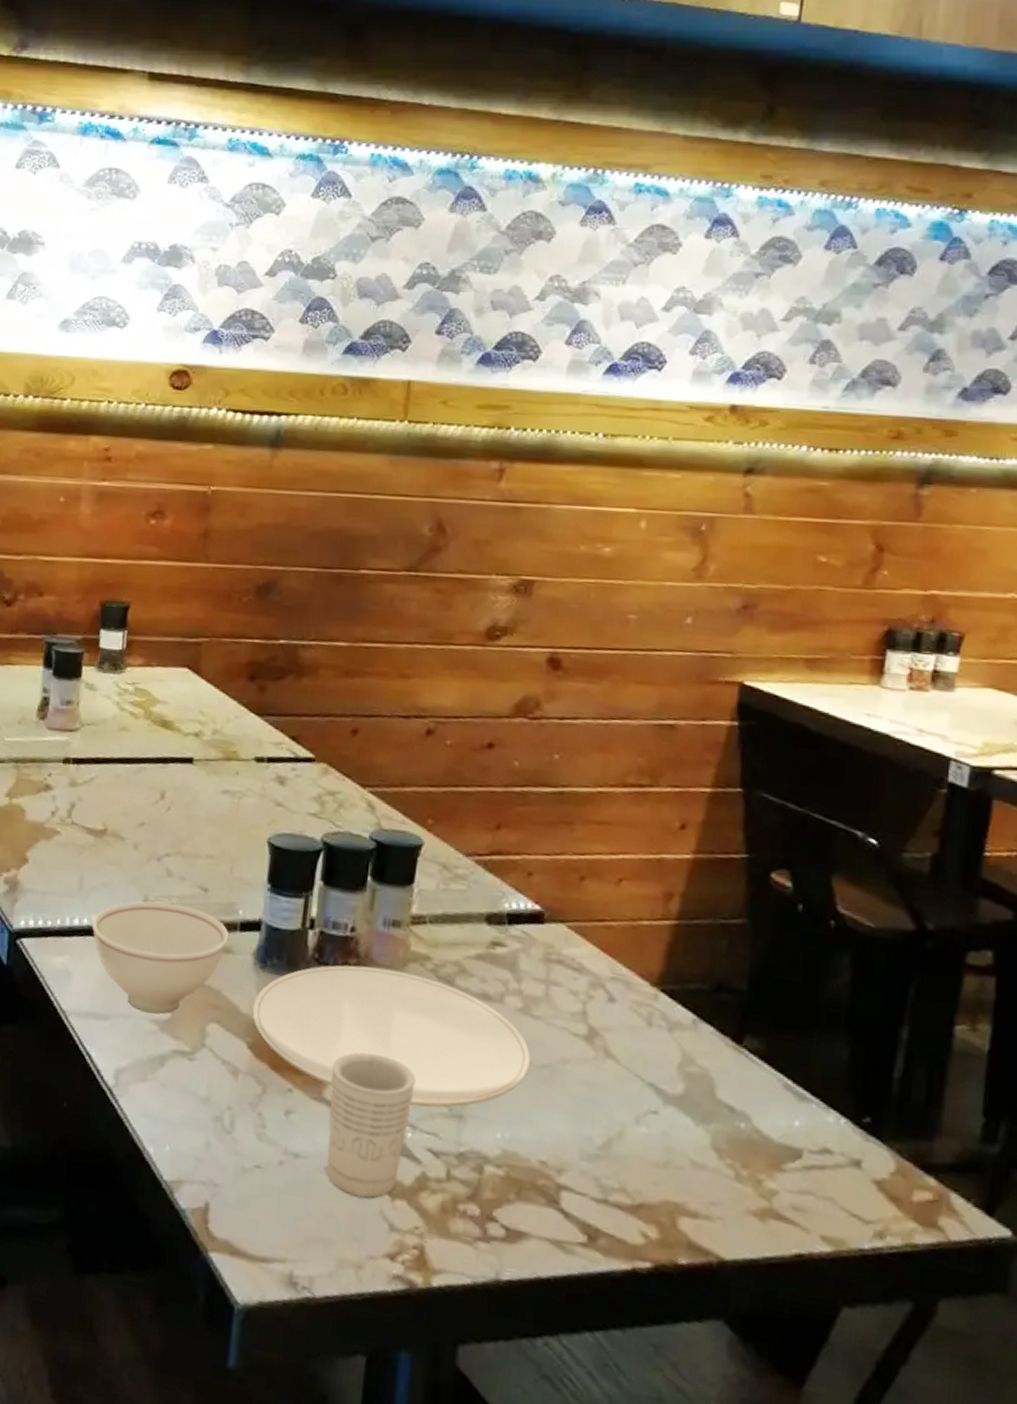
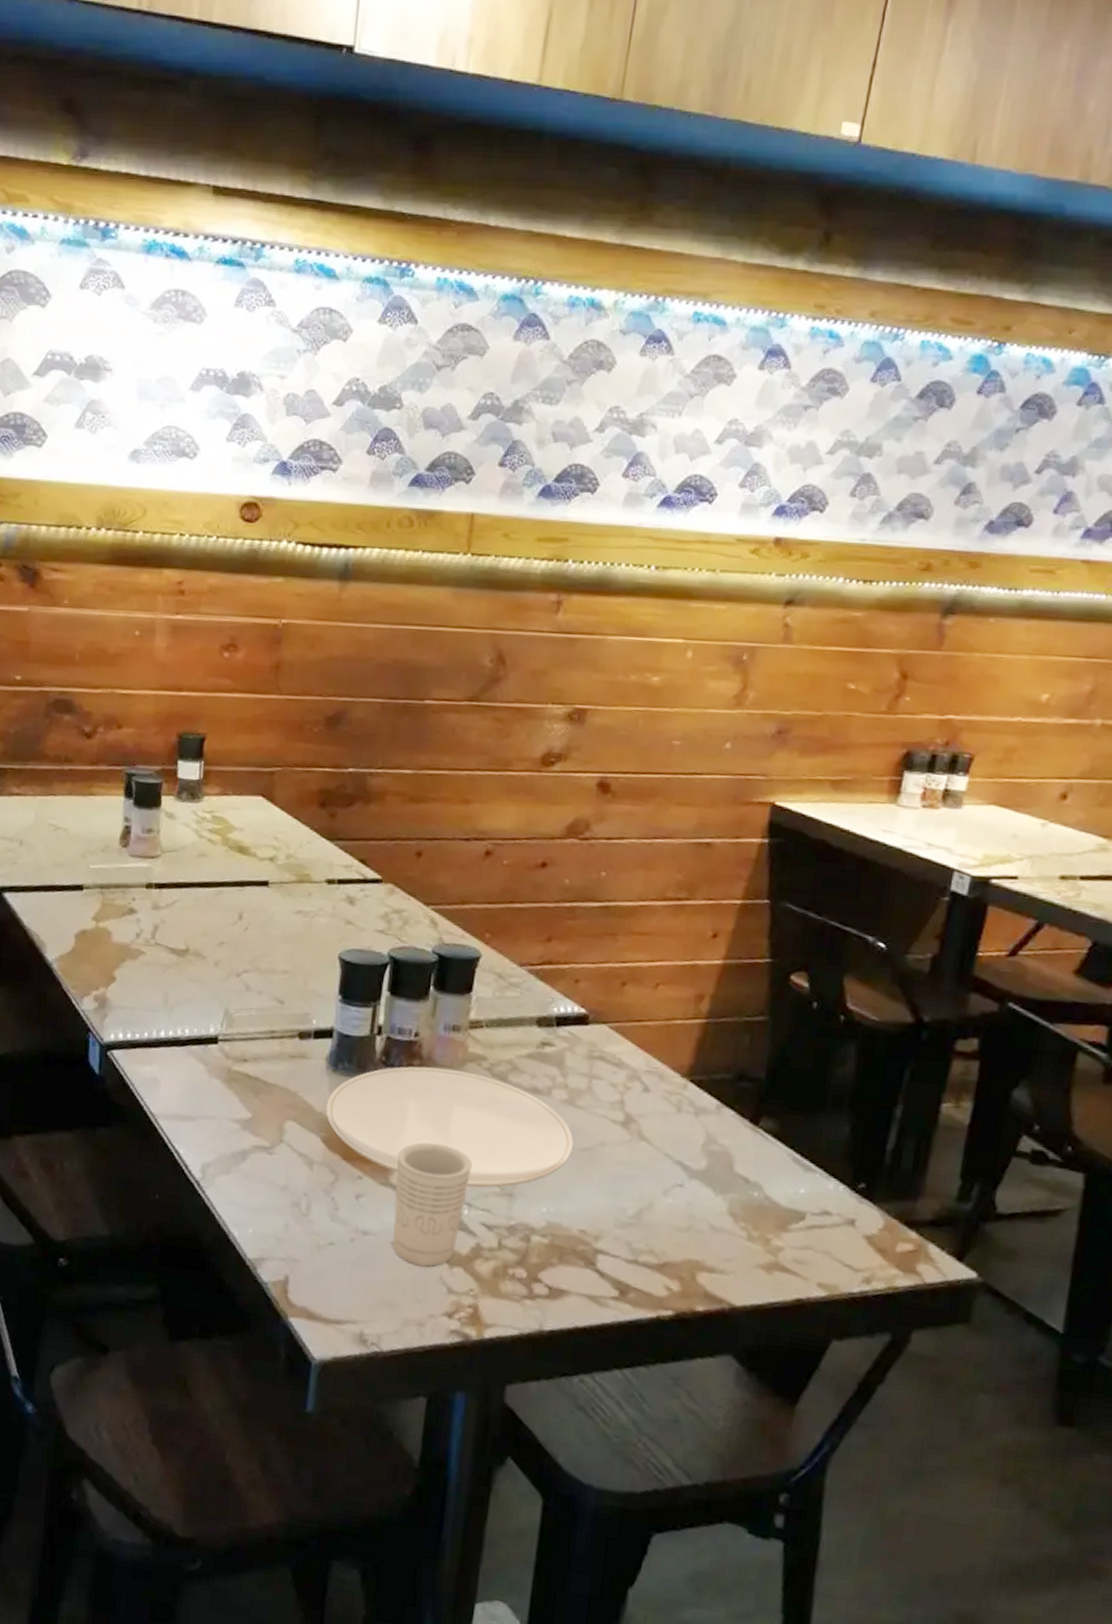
bowl: present [91,901,230,1015] -> none [177,1013,304,1115]

